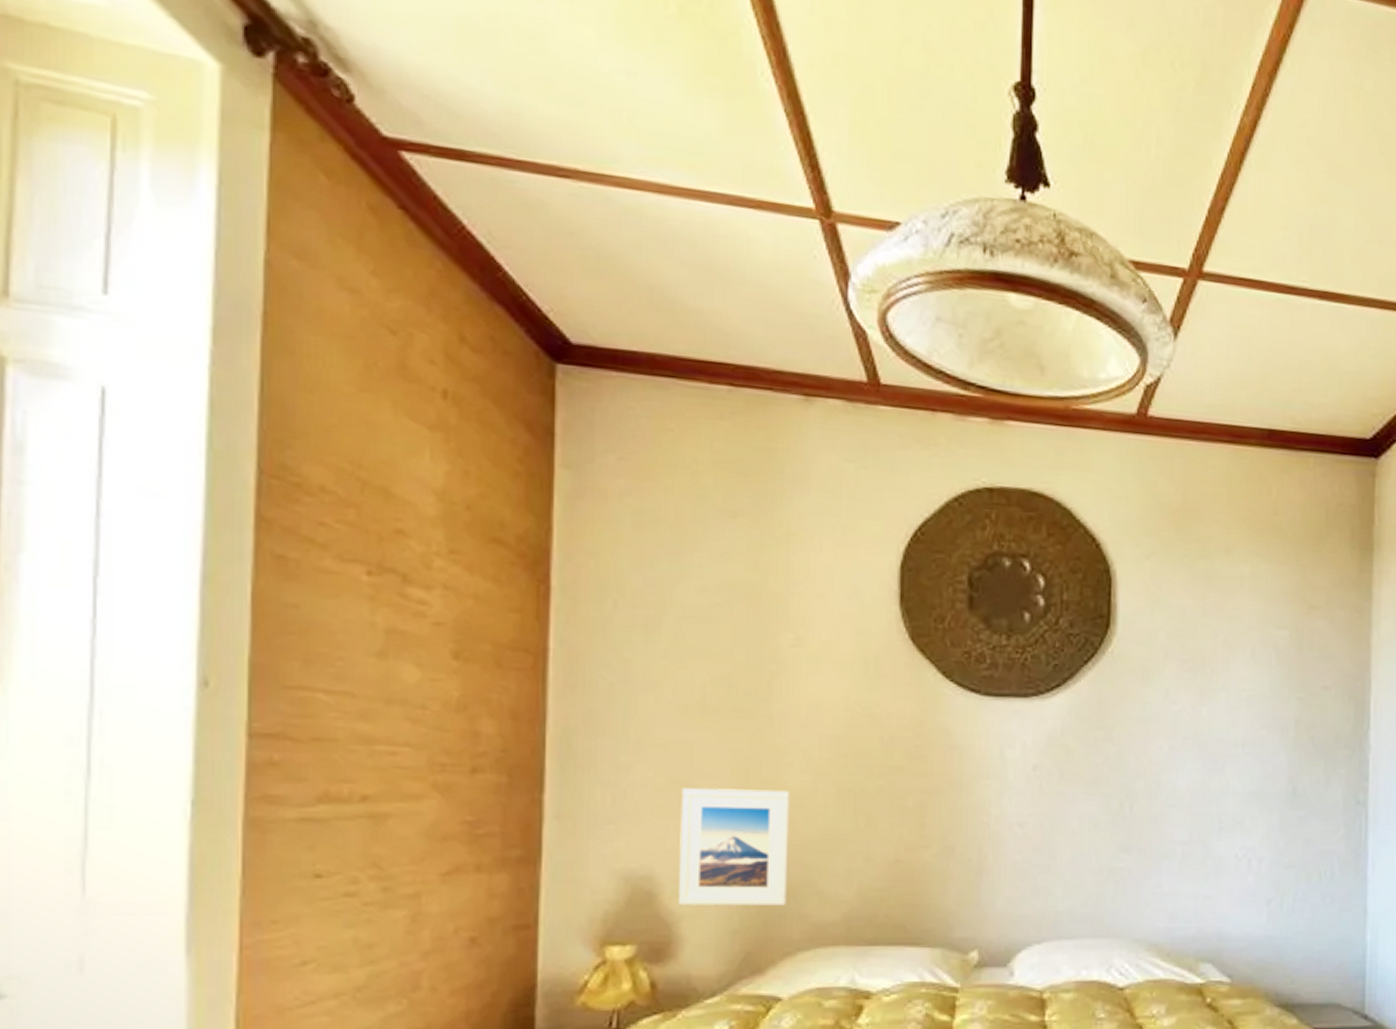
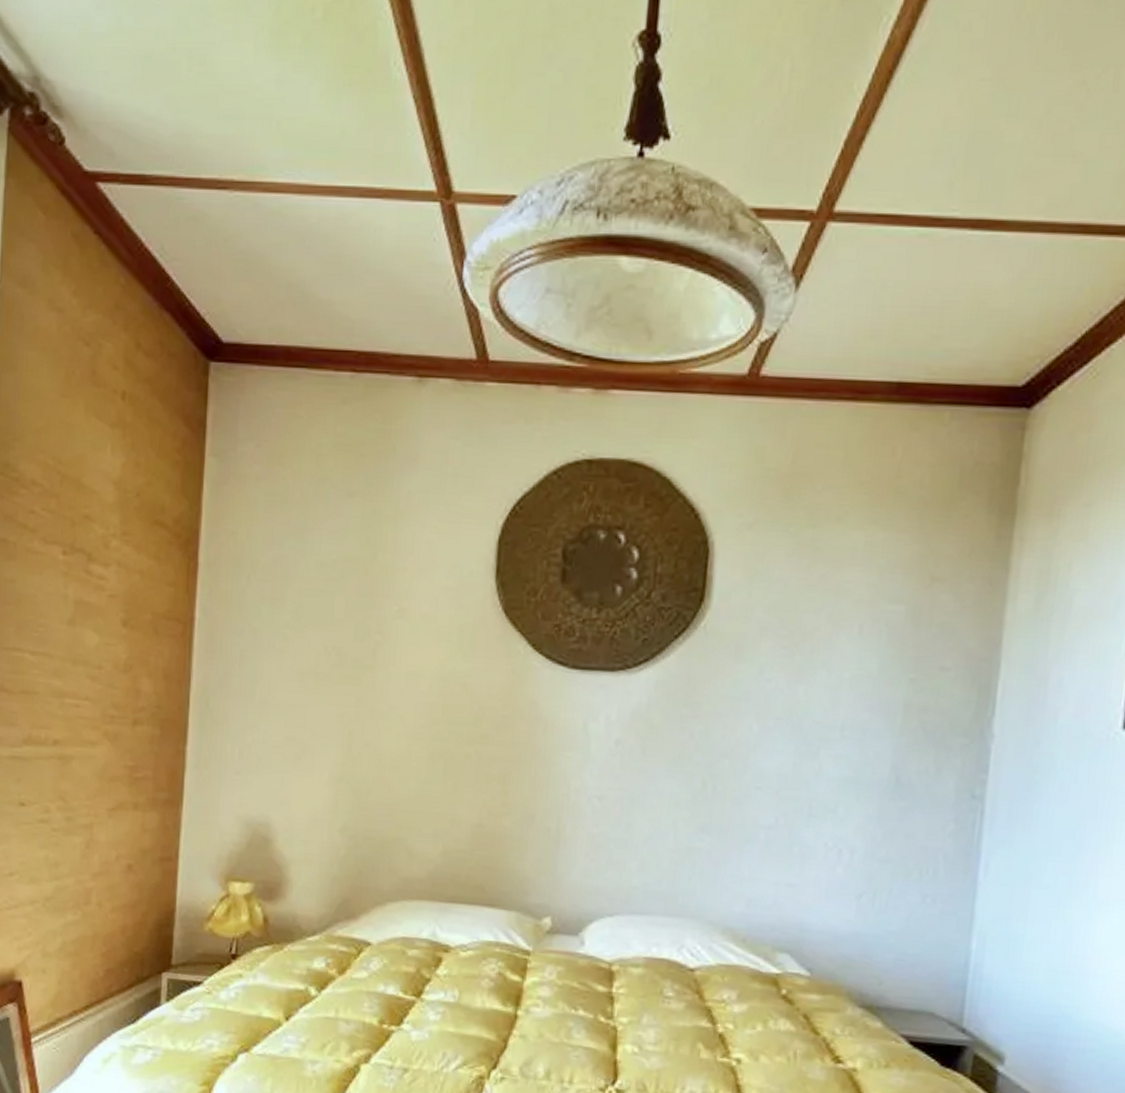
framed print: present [677,788,790,905] -> none [288,746,387,859]

